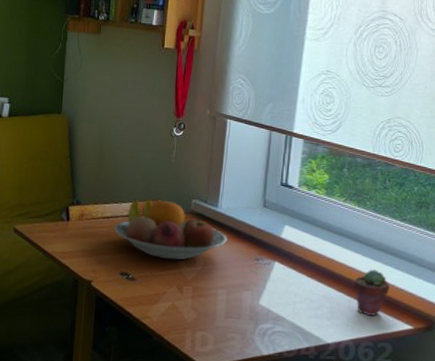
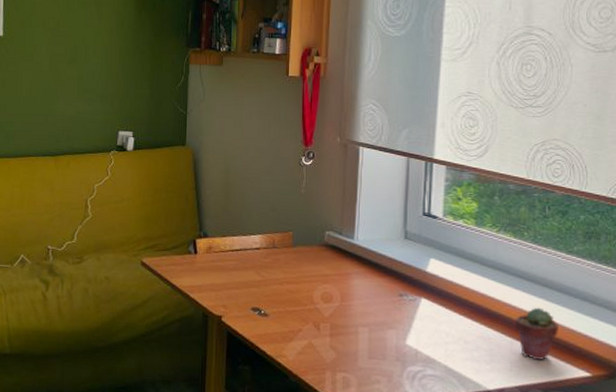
fruit bowl: present [113,198,227,260] -> none [243,230,366,295]

